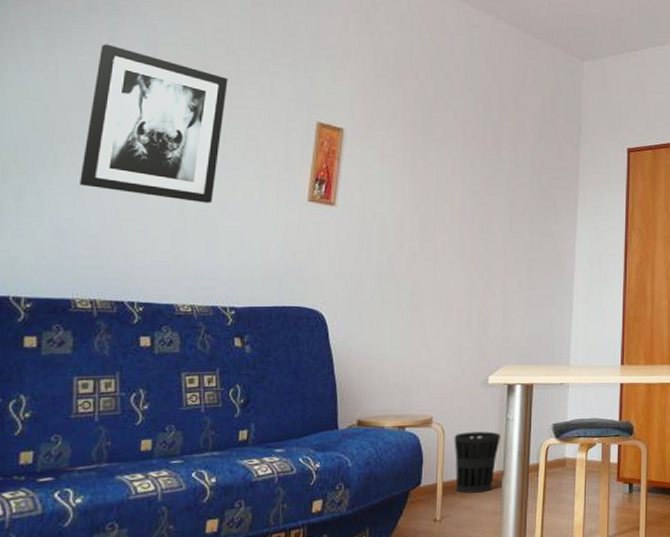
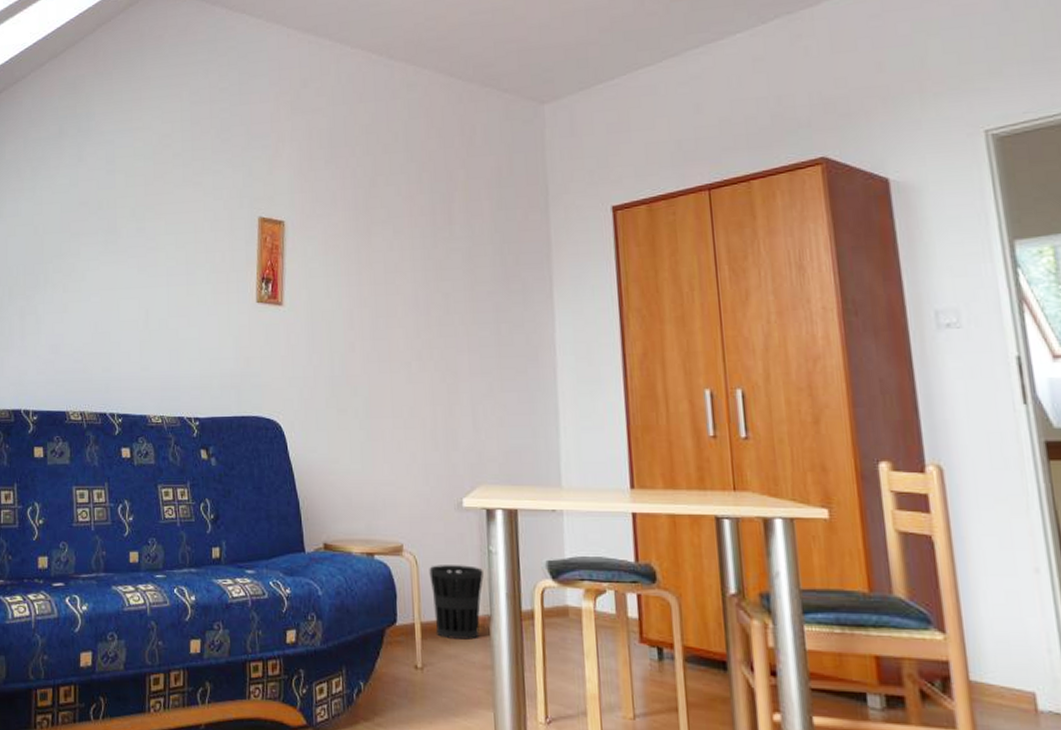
wall art: present [80,44,228,203] -> none [65,165,176,312]

